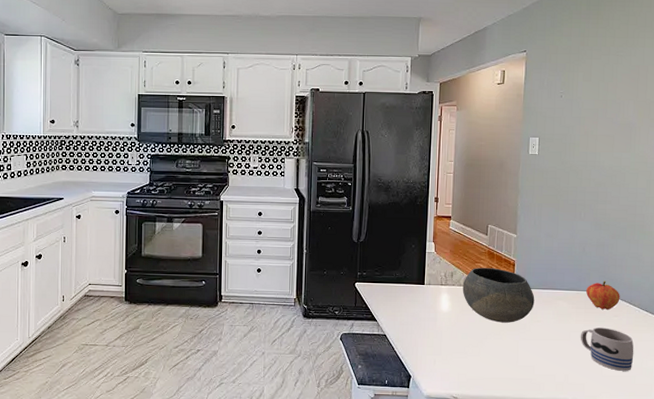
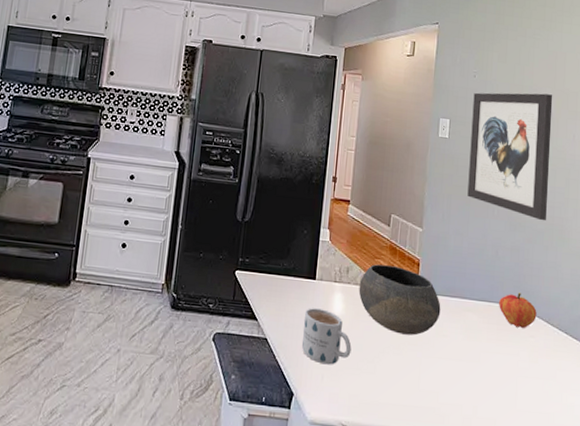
mug: none [415,308,458,352] -> present [301,308,352,365]
wall art: none [556,106,635,219] -> present [467,92,553,221]
mug: present [580,327,634,371] -> none [491,349,553,407]

